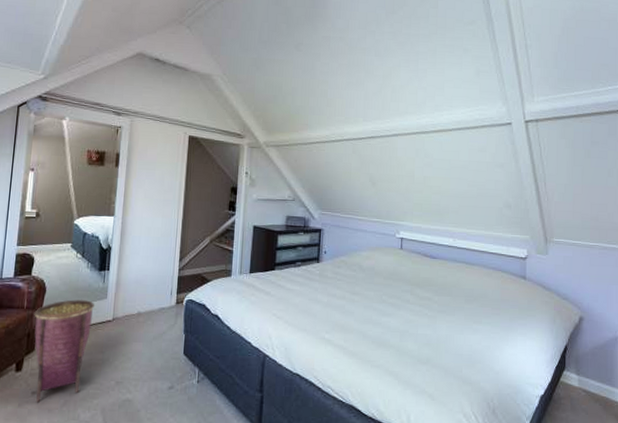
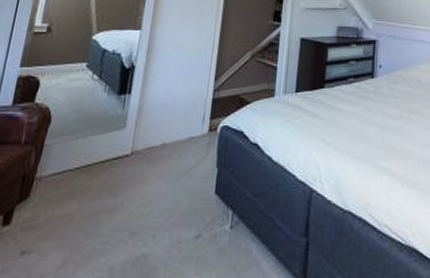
woven basket: present [34,300,95,403] -> none [25,131,111,266]

